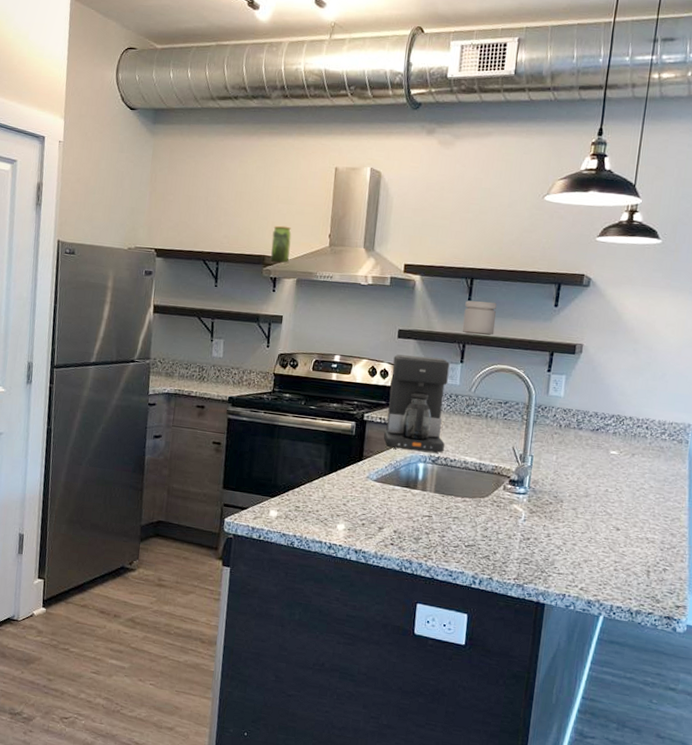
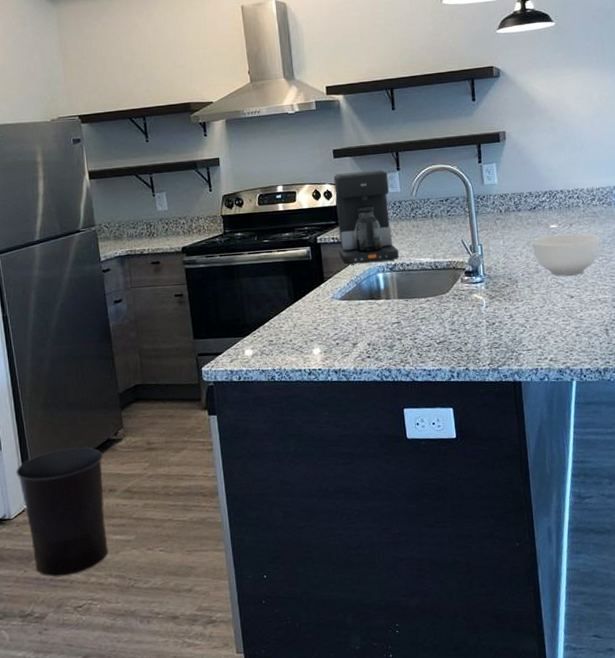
waste bin: none [31,566,114,686] -> present [16,447,108,576]
jar: present [270,225,292,264] -> none [192,70,215,108]
jar: present [462,300,497,336] -> none [390,107,423,142]
bowl: none [586,460,662,508] -> present [531,233,600,276]

